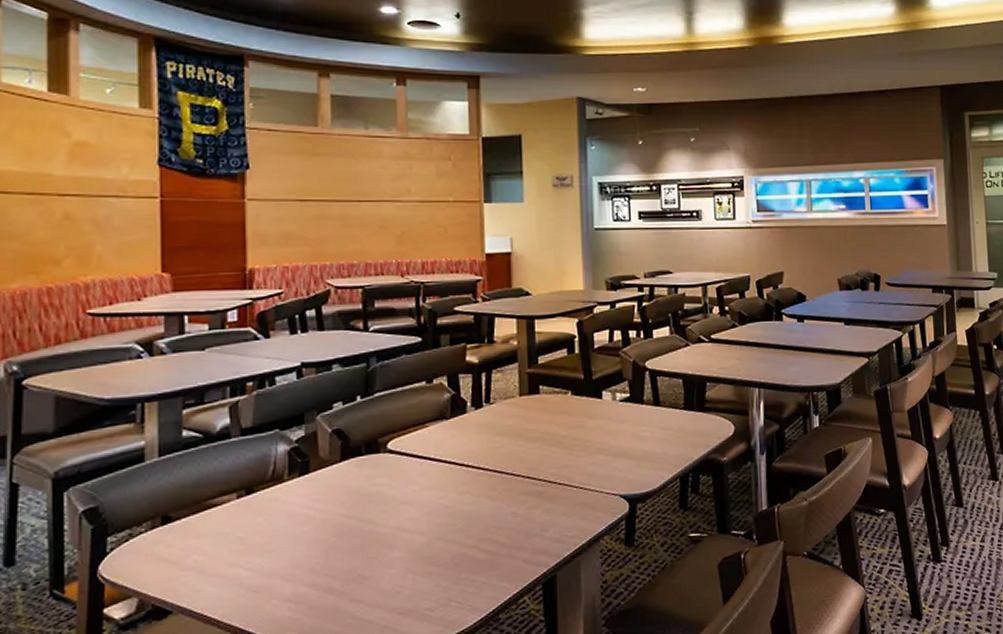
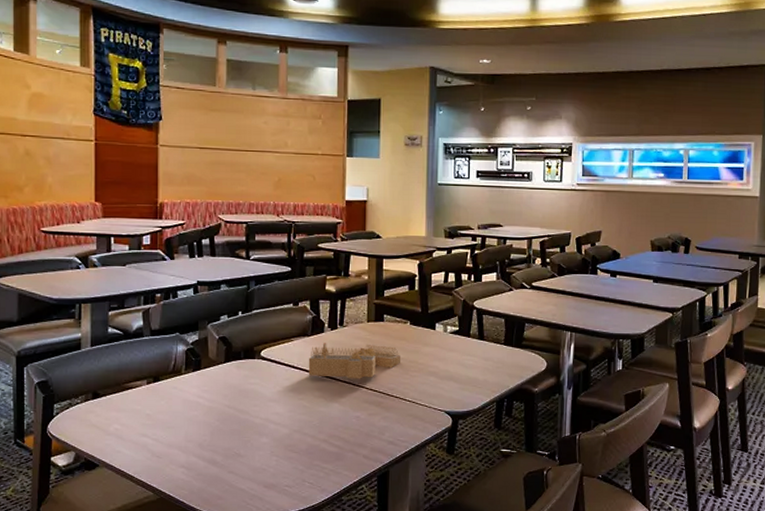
house frame: none [448,423,562,468] -> present [308,342,400,379]

